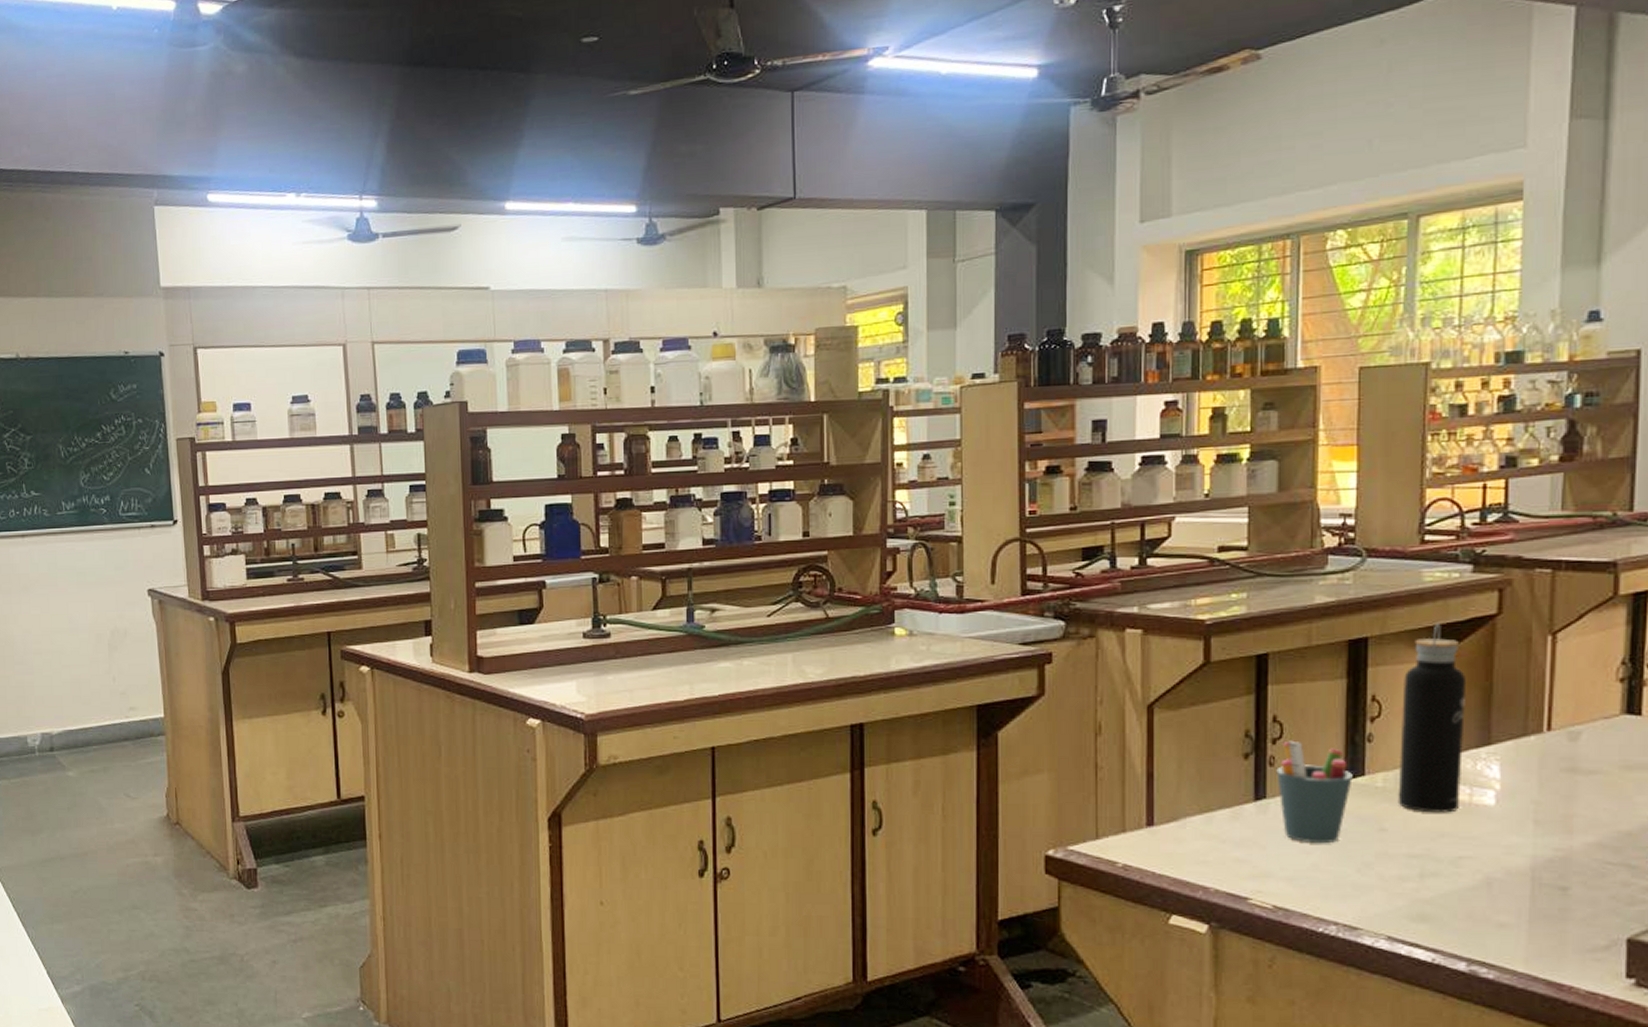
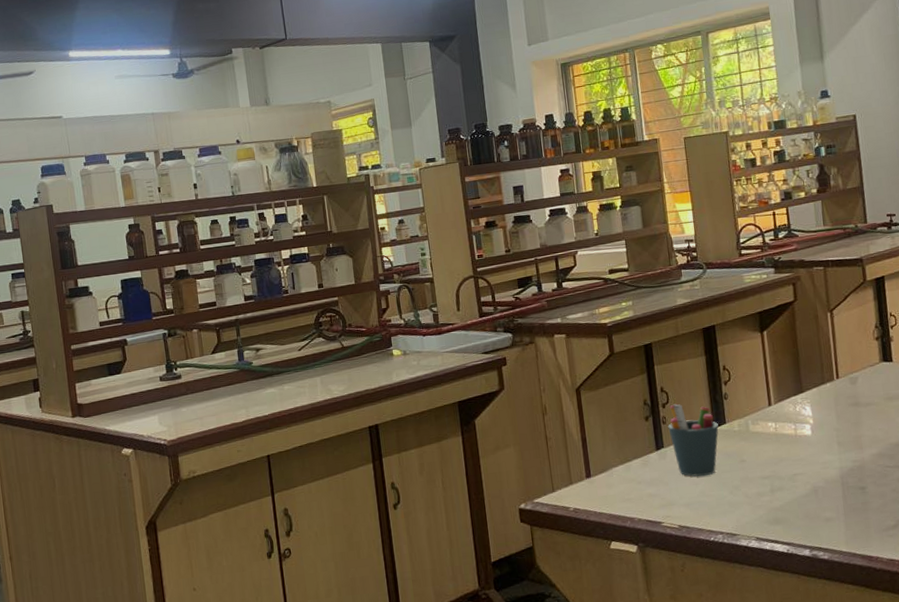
water bottle: present [1398,623,1467,813] -> none [741,310,789,445]

